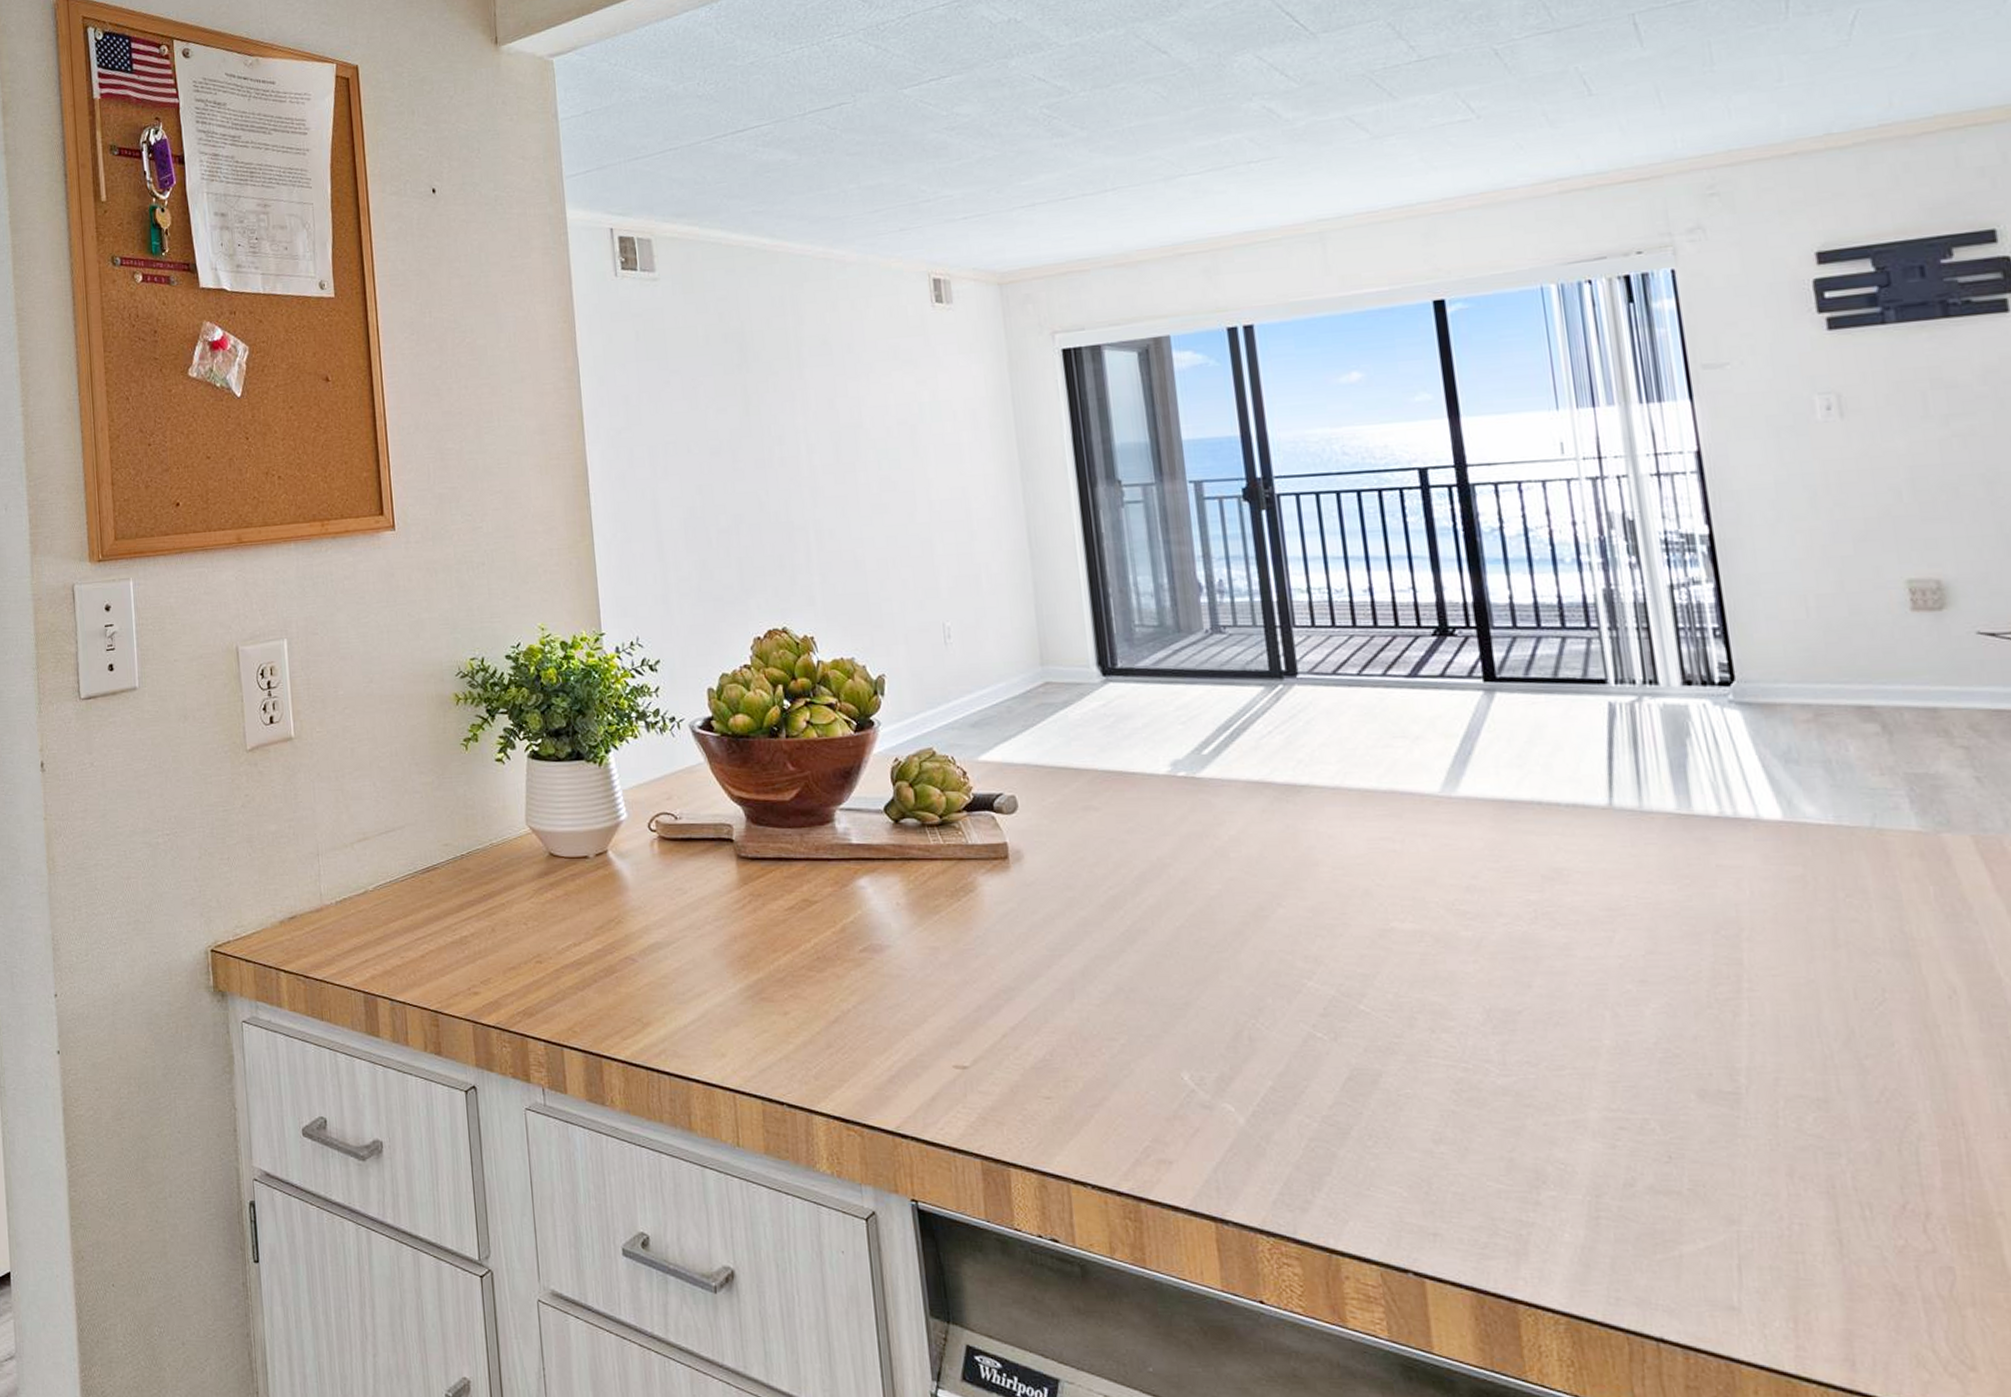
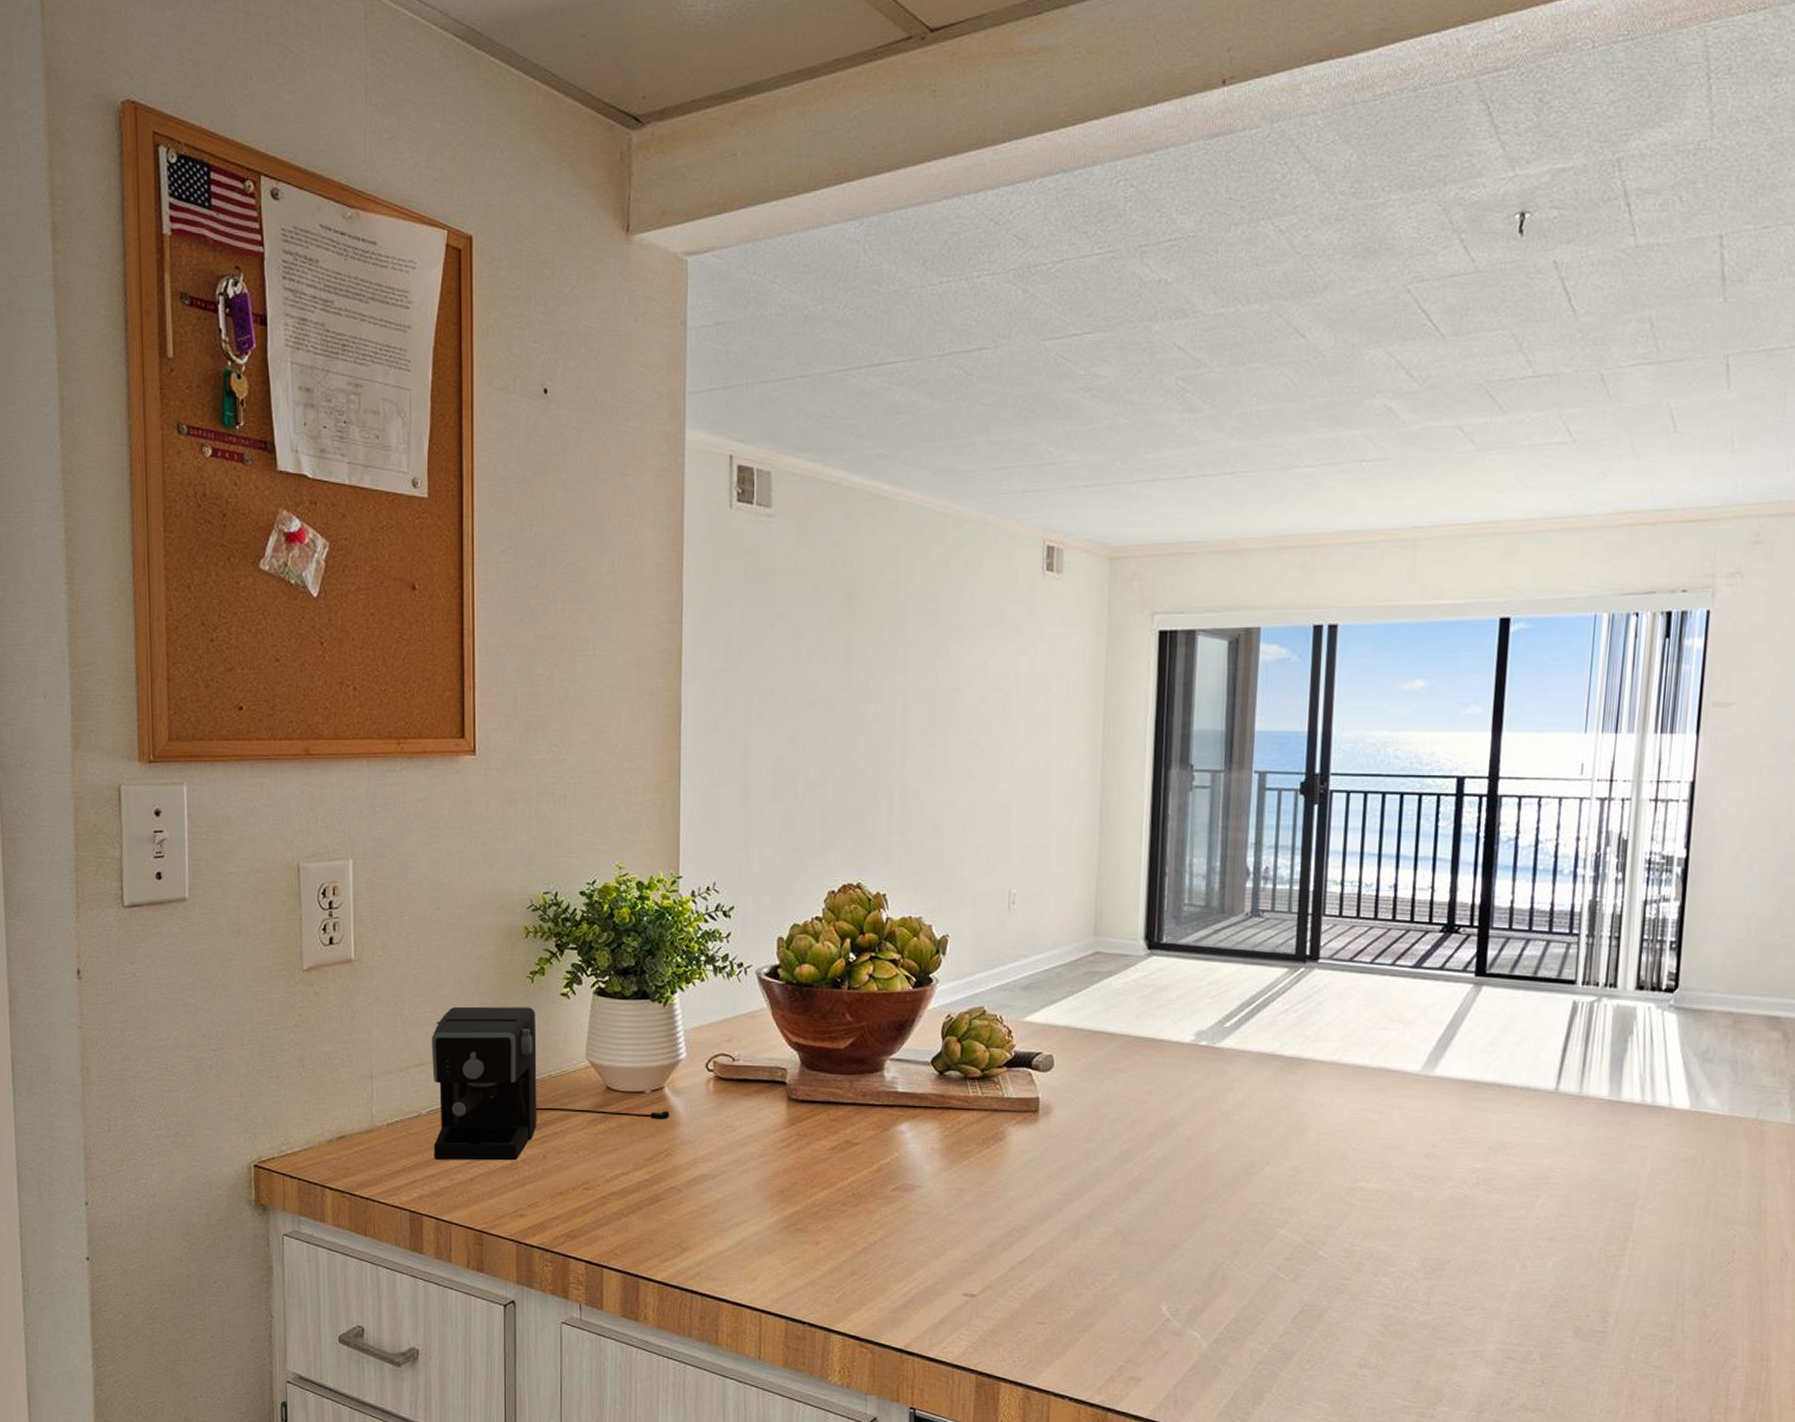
coffee maker: none [373,775,617,937] -> present [432,1006,670,1161]

